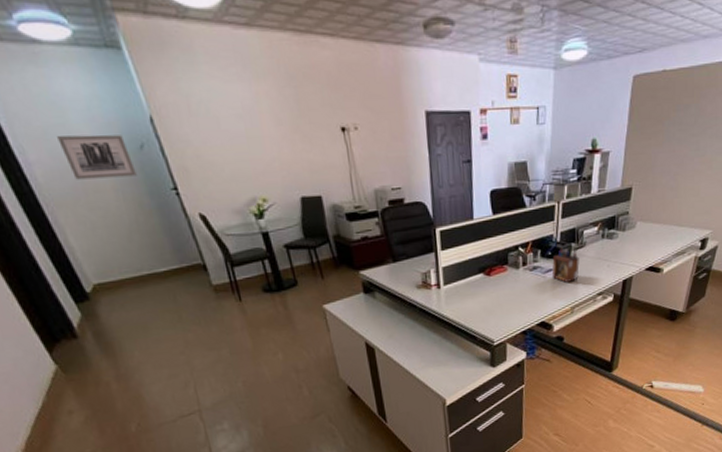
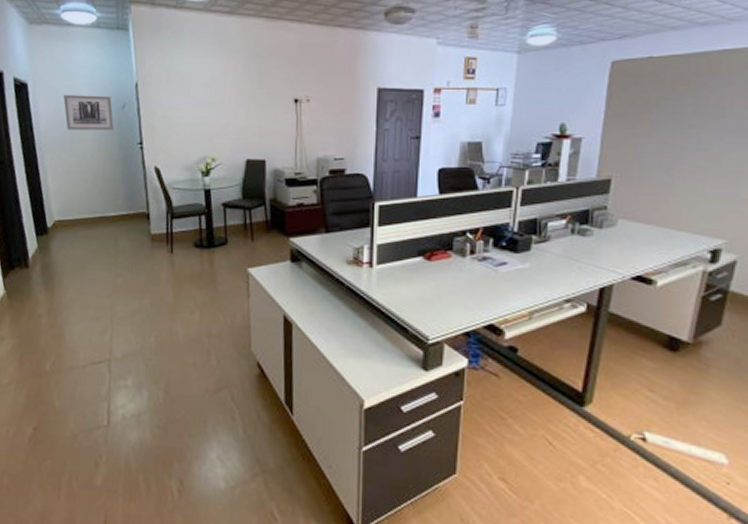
desk organizer: present [552,248,579,282] -> none [507,239,541,281]

